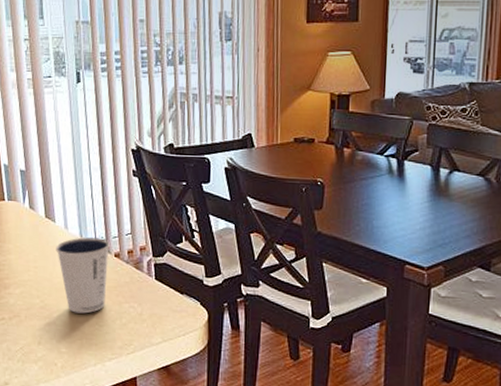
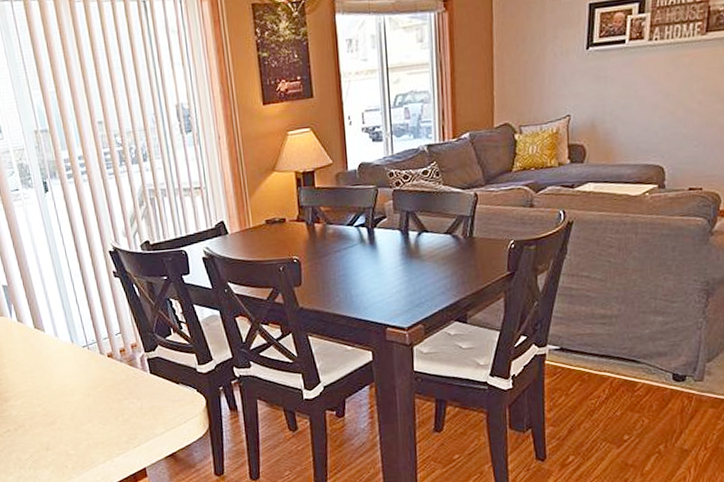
dixie cup: present [56,237,110,314] -> none [49,341,106,416]

